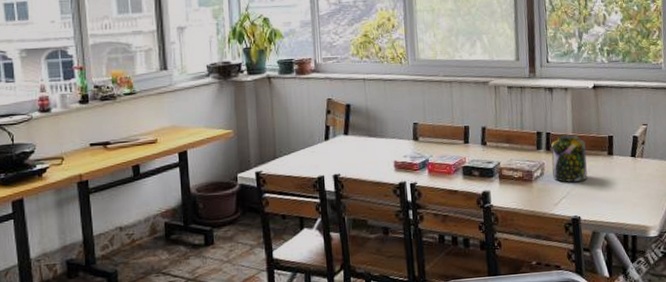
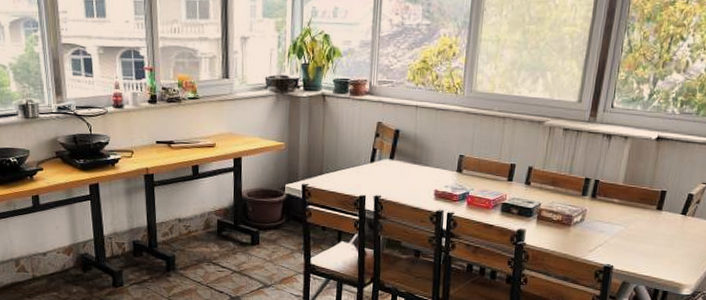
jar: present [551,135,588,182] -> none [593,184,635,232]

